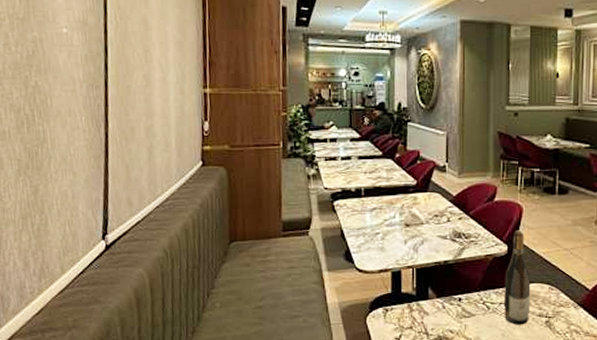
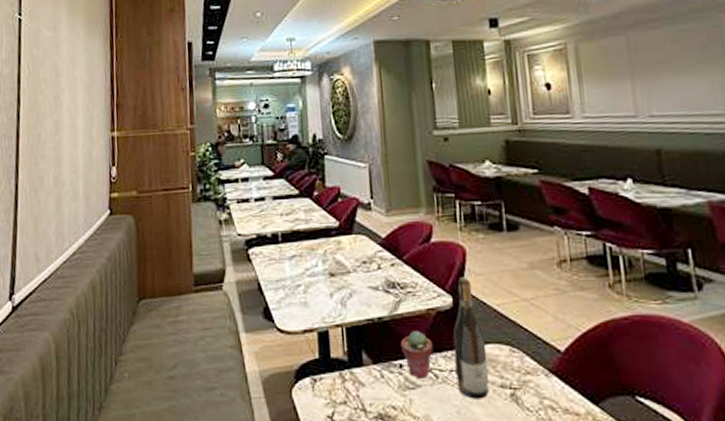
potted succulent: none [460,272,488,309] -> present [400,331,433,378]

